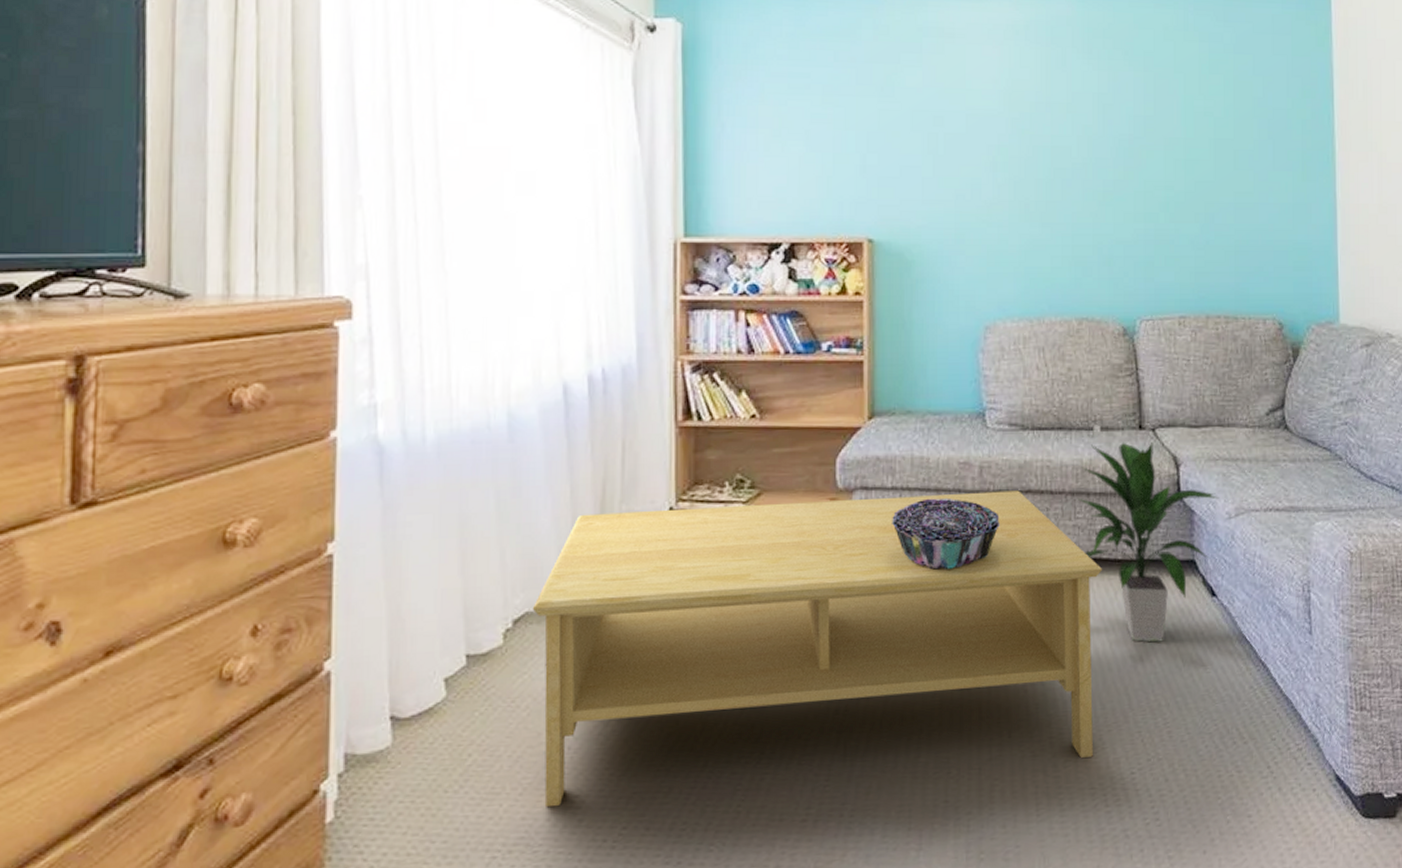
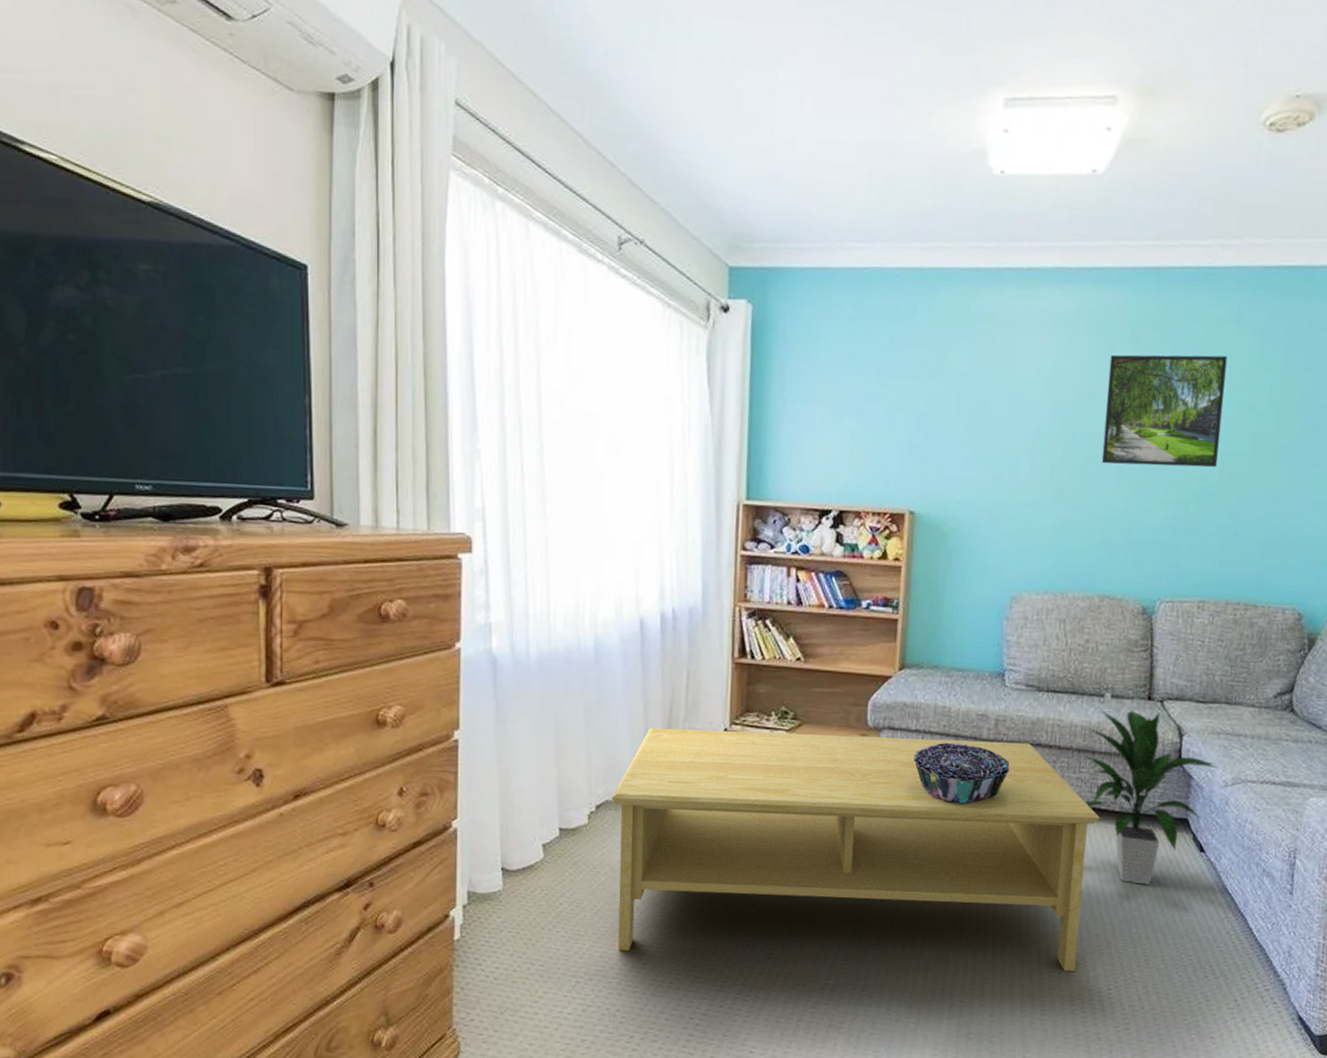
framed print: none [1064,62,1182,178] -> present [1101,354,1228,468]

